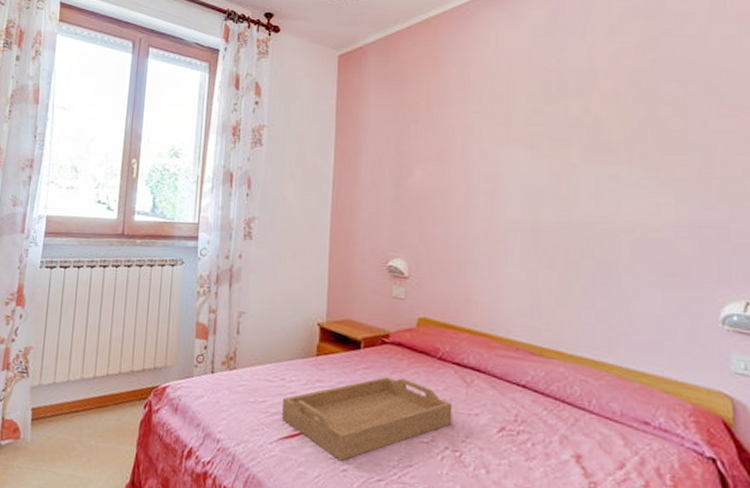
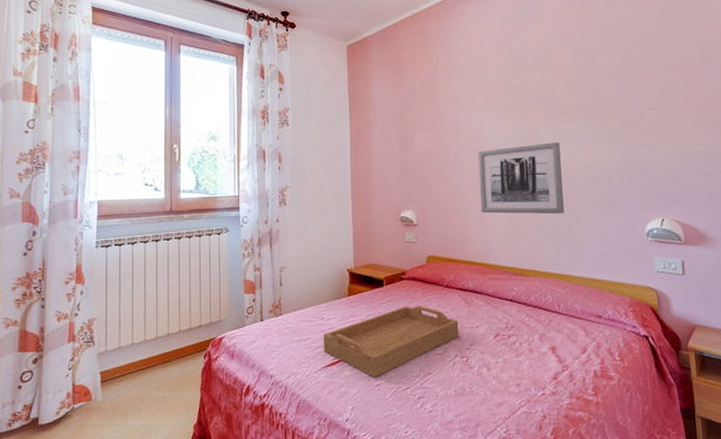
wall art: none [492,188,605,282] -> present [478,142,564,214]

